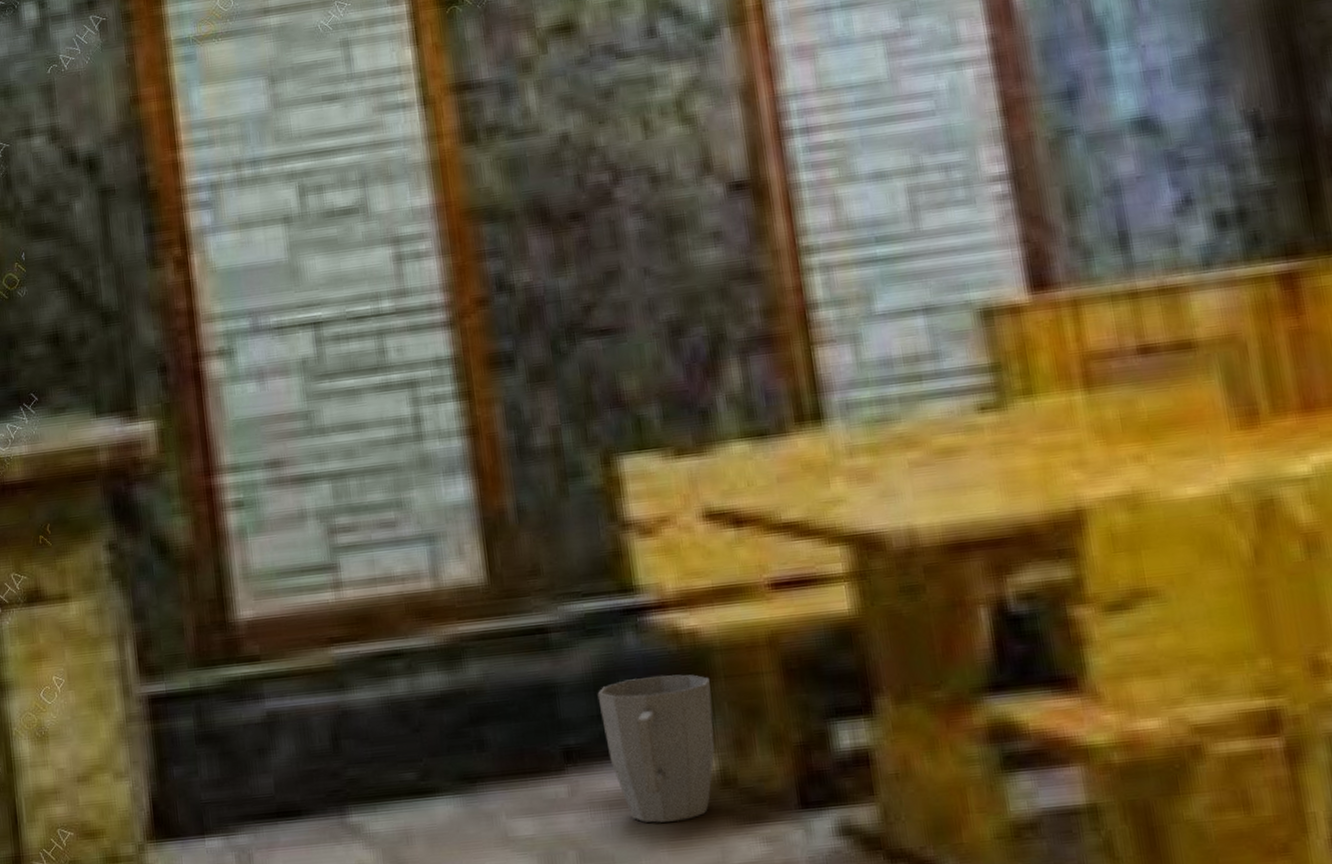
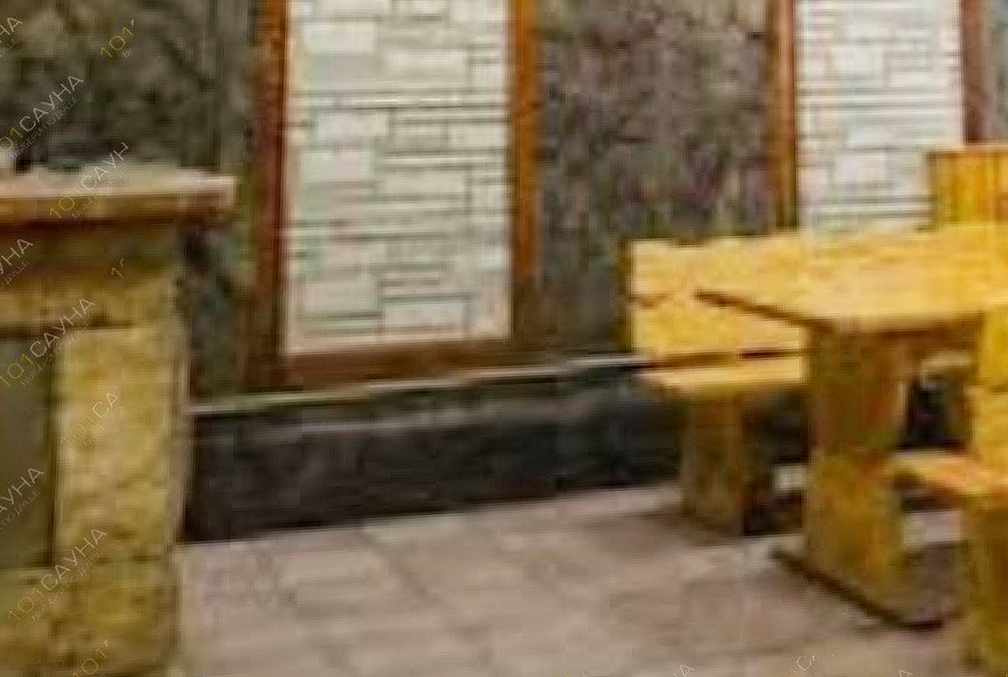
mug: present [597,674,715,823] -> none [591,422,684,543]

